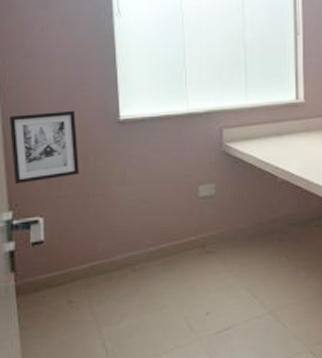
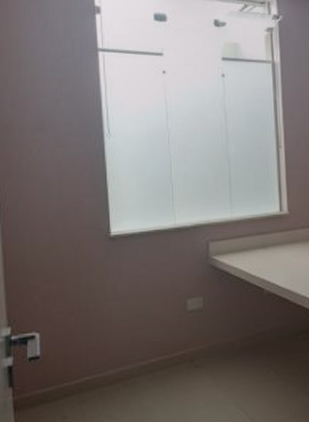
wall art: present [10,110,79,184] -> none [9,228,73,300]

